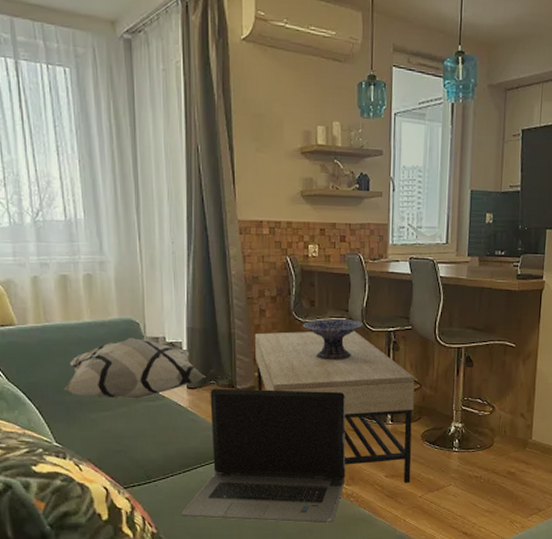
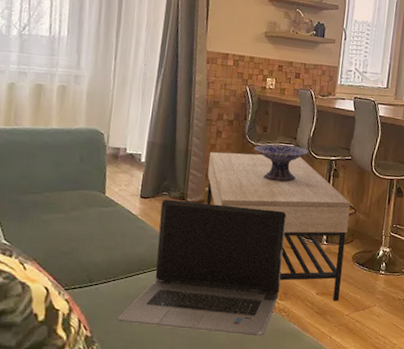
decorative pillow: present [64,337,207,399] -> none [22,145,161,204]

